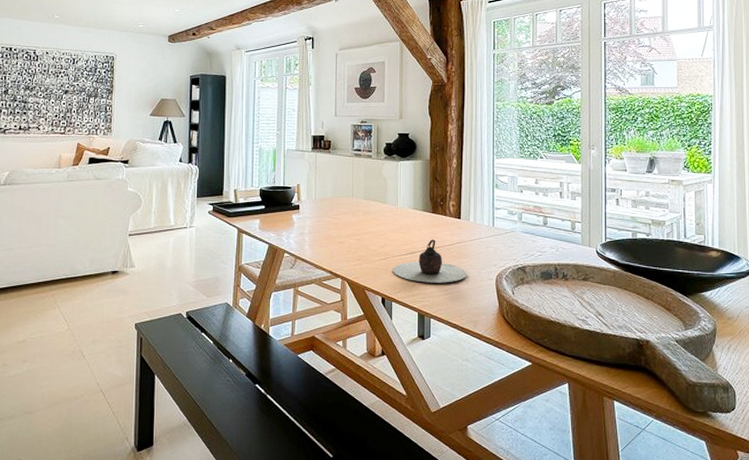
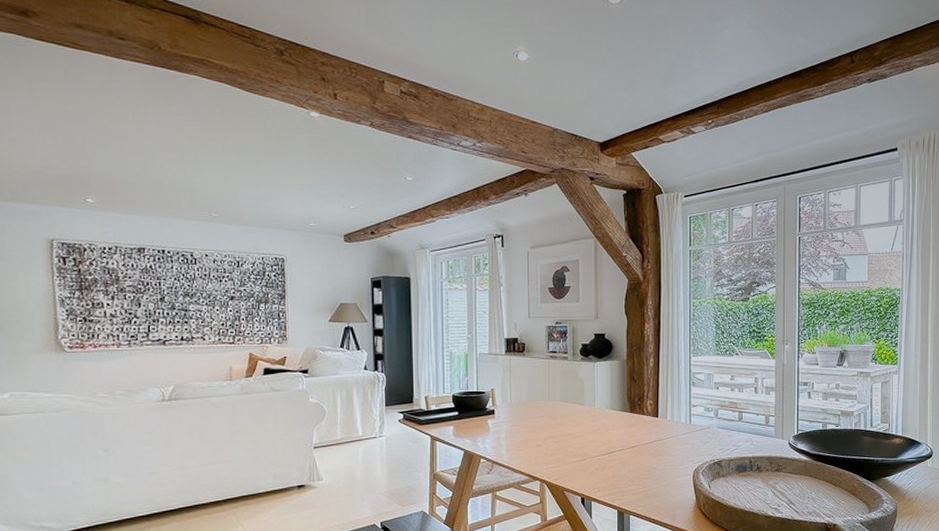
teapot: present [393,239,467,283] -> none [591,438,665,481]

